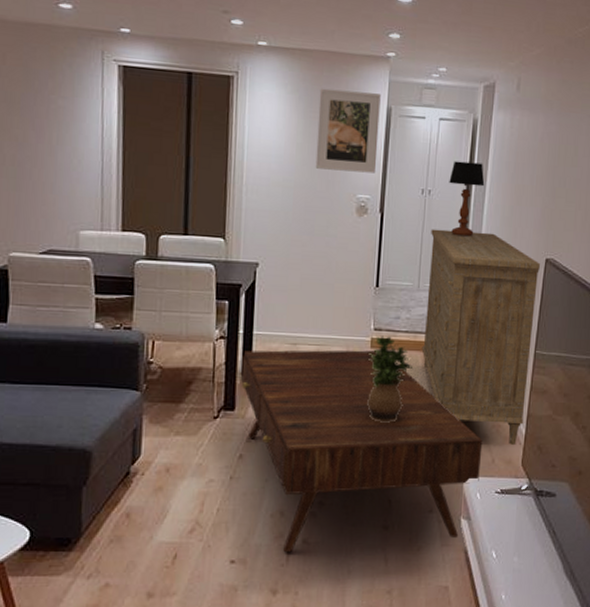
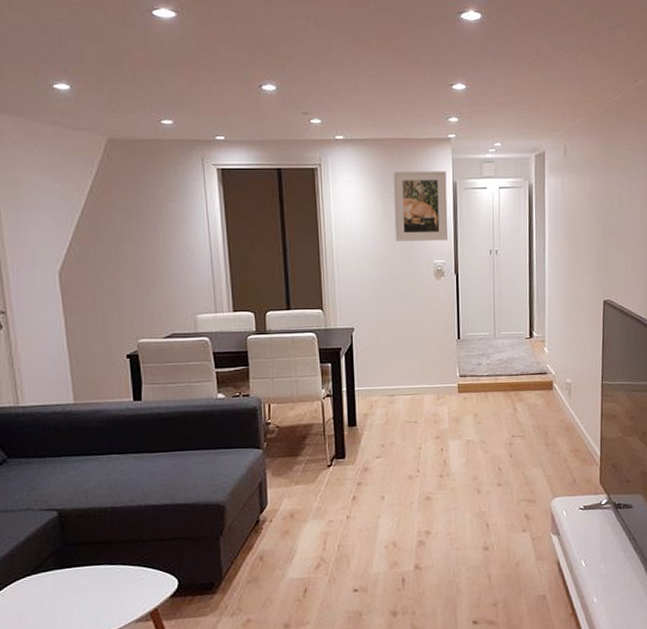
coffee table: present [241,350,483,553] -> none [348,395,564,578]
potted plant: present [366,335,414,423] -> none [457,380,497,457]
dresser: present [421,229,540,445] -> none [501,282,599,466]
table lamp: present [449,161,485,237] -> none [512,222,544,288]

